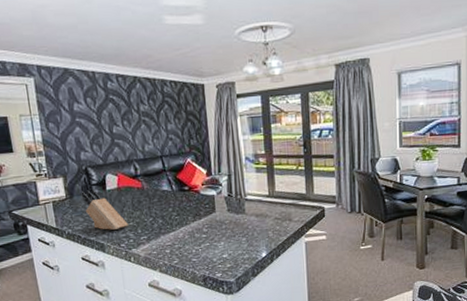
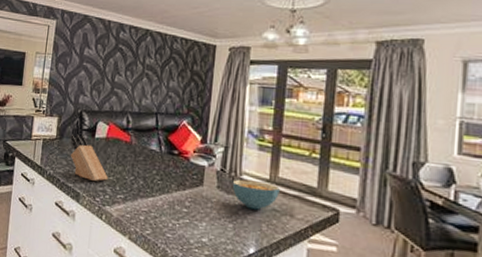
cereal bowl: none [239,198,278,222] -> present [232,179,280,210]

